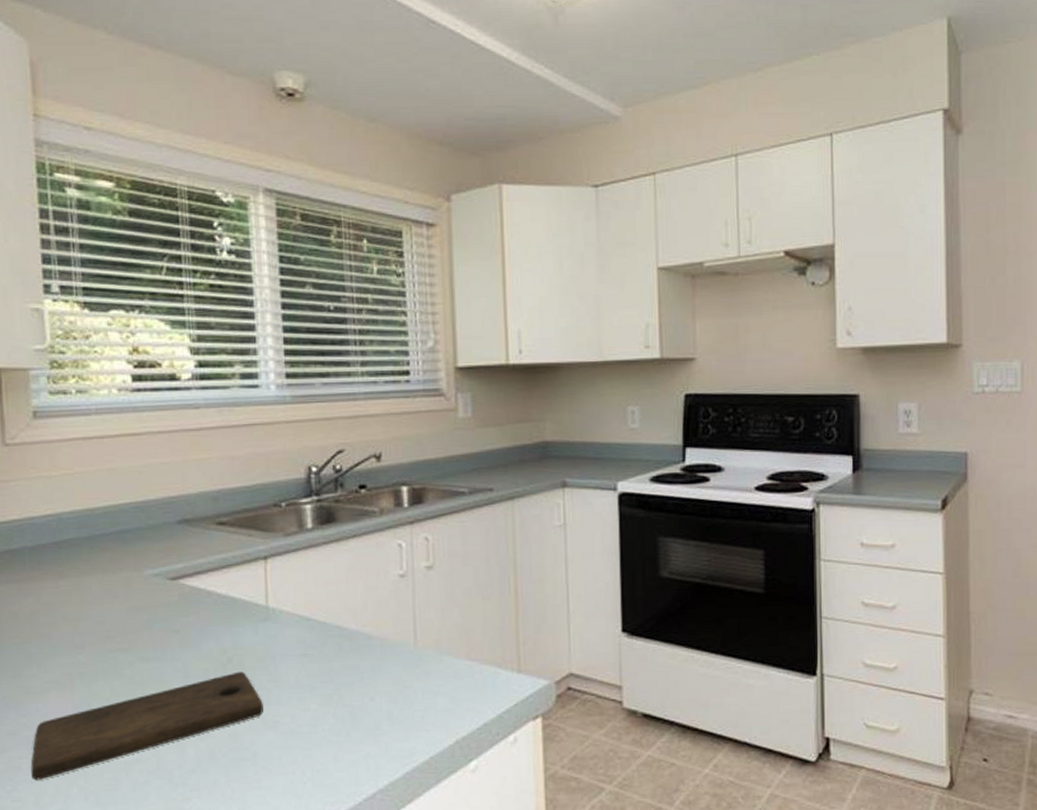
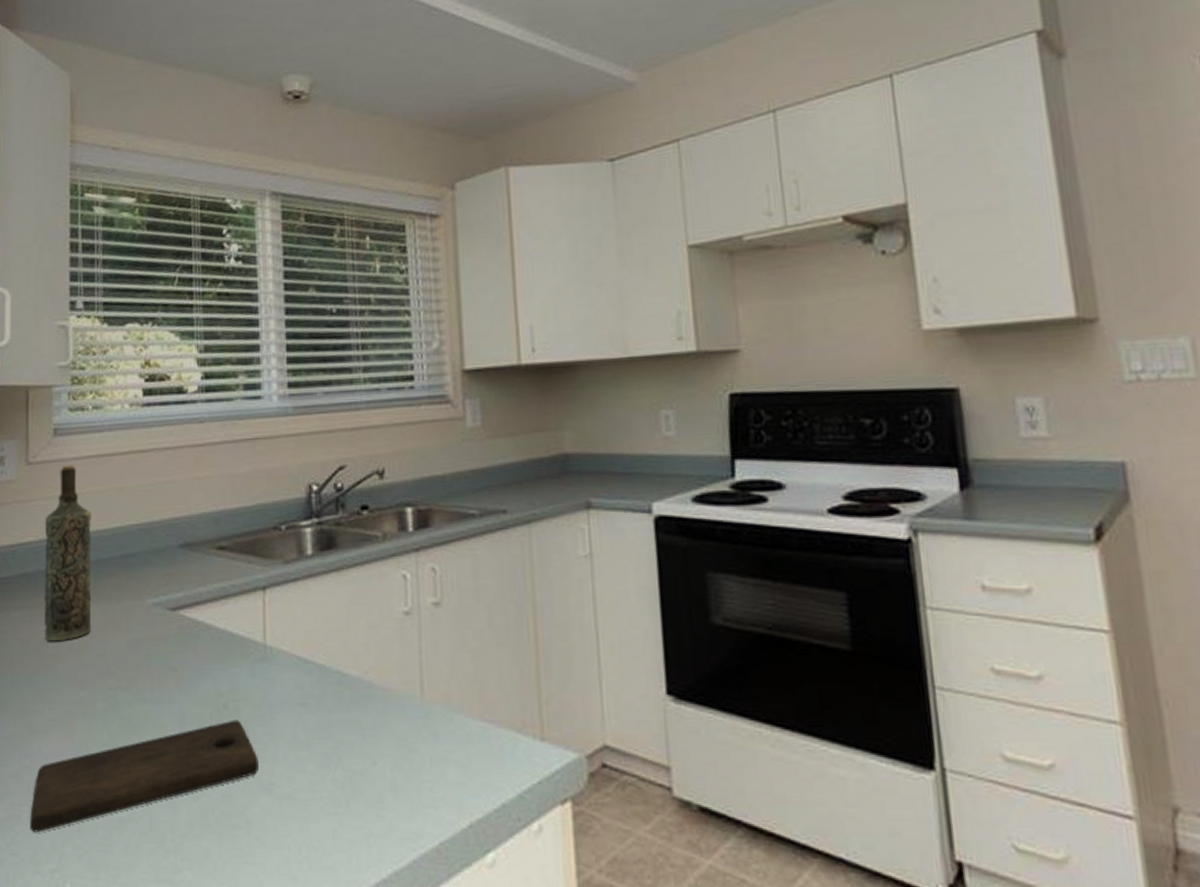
bottle: none [28,446,86,612] -> present [43,465,92,642]

